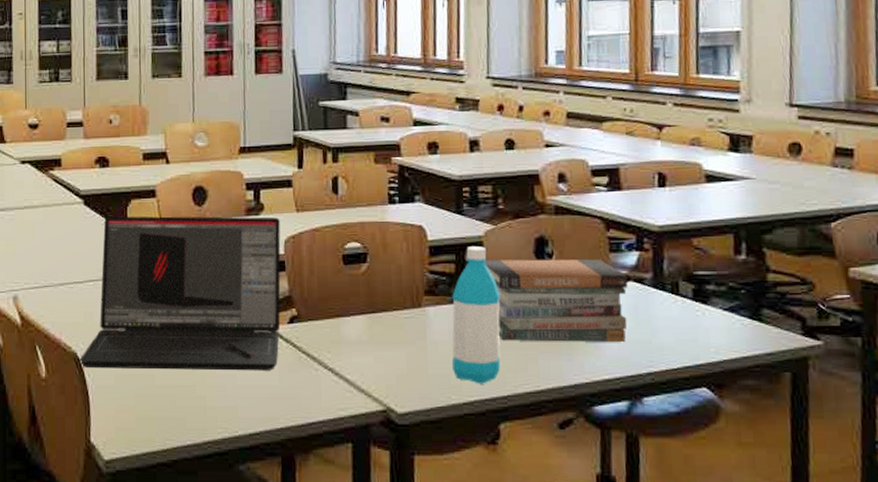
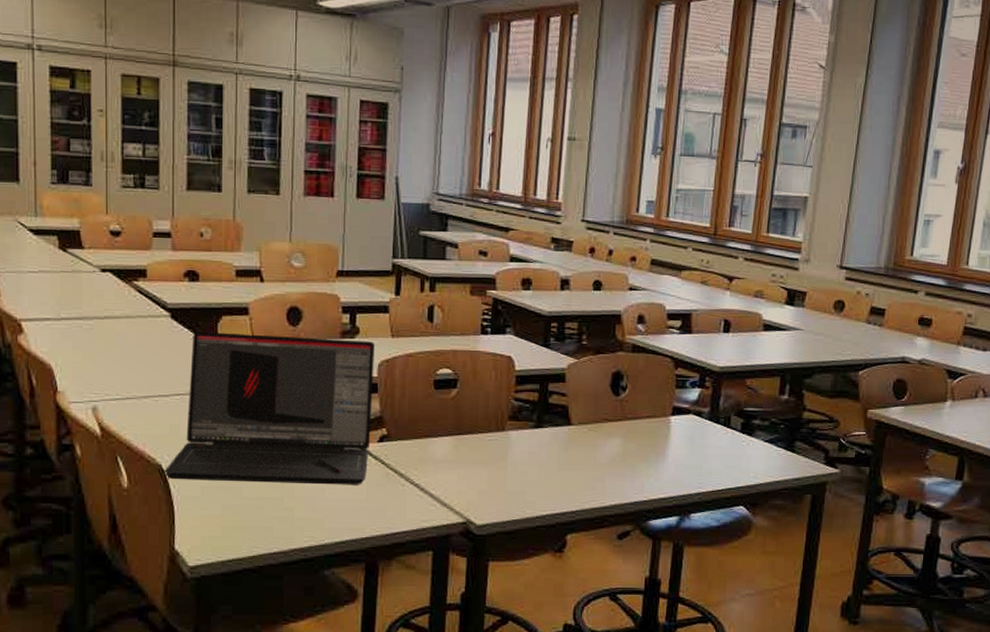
water bottle: present [452,246,501,384] -> none [529,378,577,500]
book stack: present [484,259,628,343] -> none [565,390,688,467]

